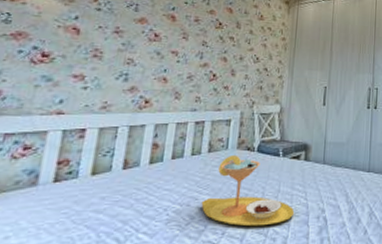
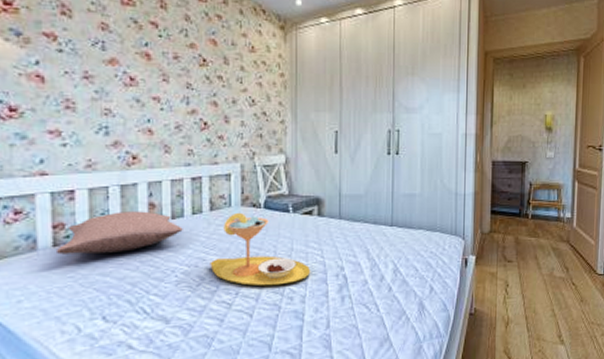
pillow: none [55,150,181,190] -> present [55,211,183,255]

